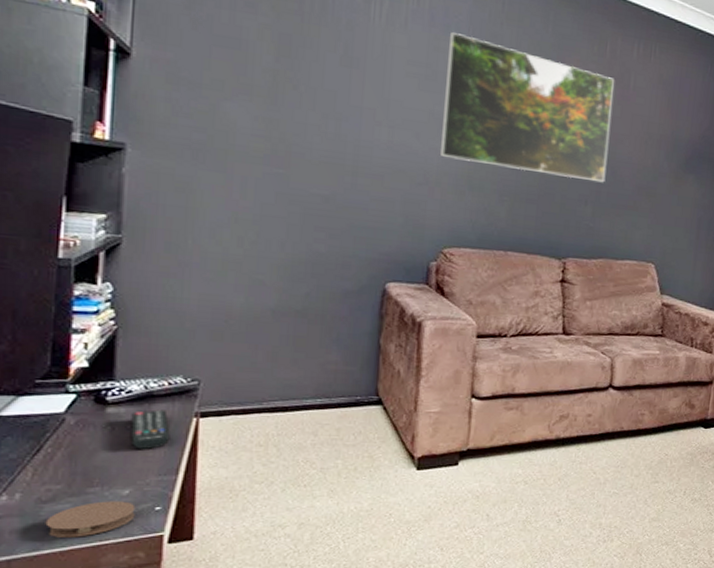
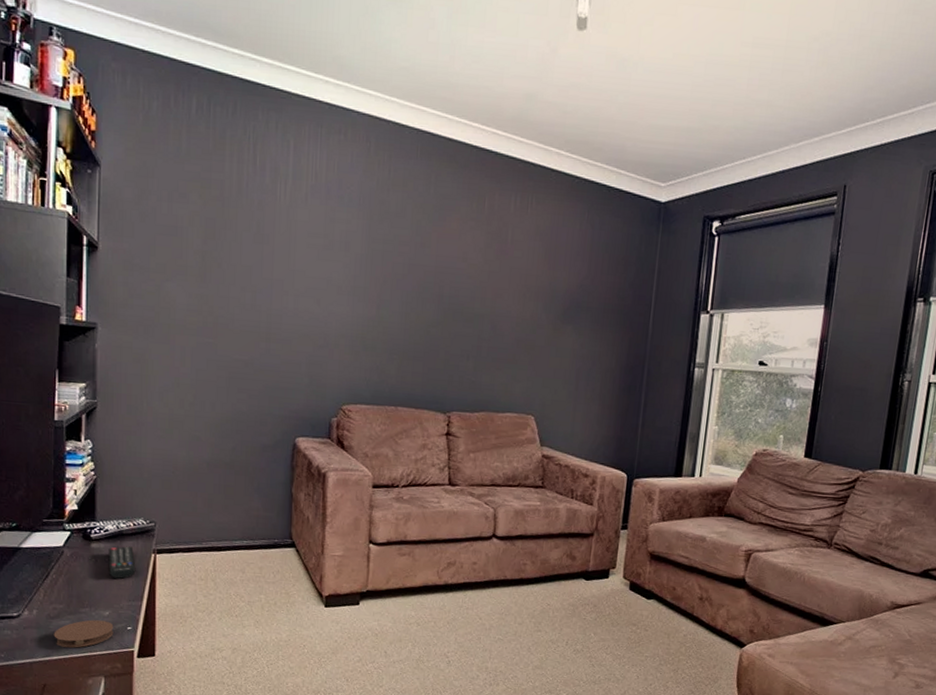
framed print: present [439,32,614,183] -> none [337,203,493,338]

